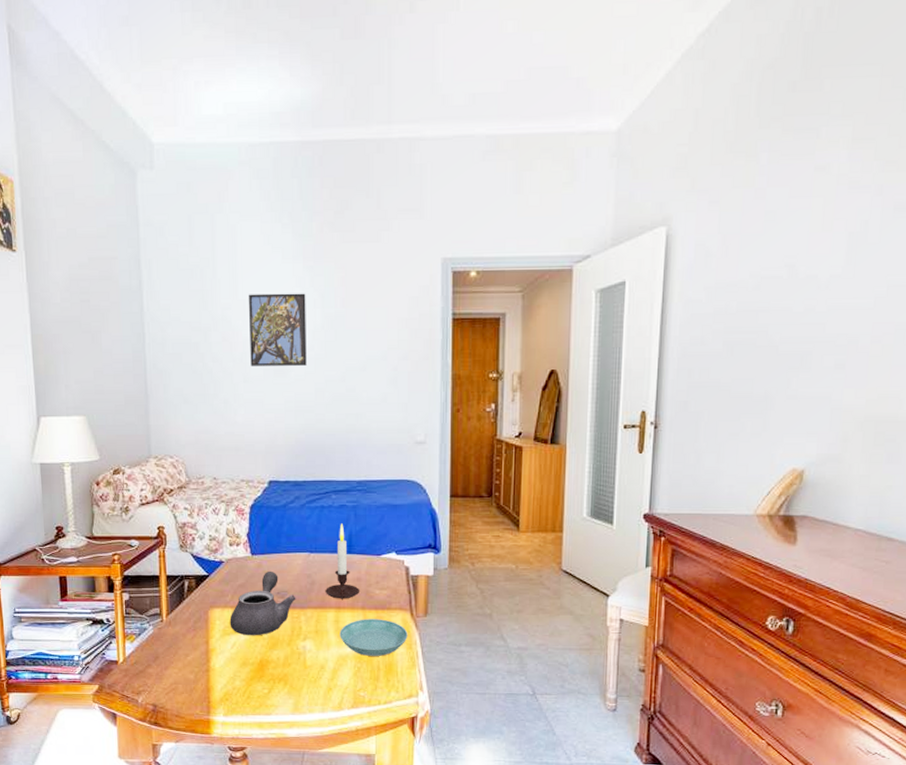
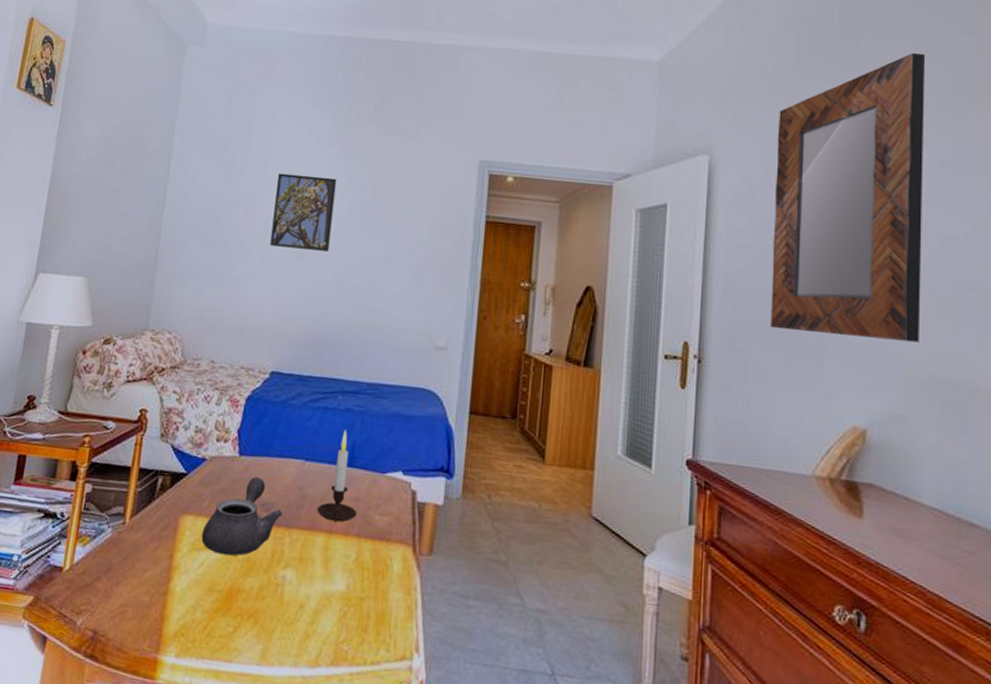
saucer: present [340,619,408,656] -> none [327,549,408,601]
home mirror: none [721,89,890,389] -> present [770,52,926,343]

